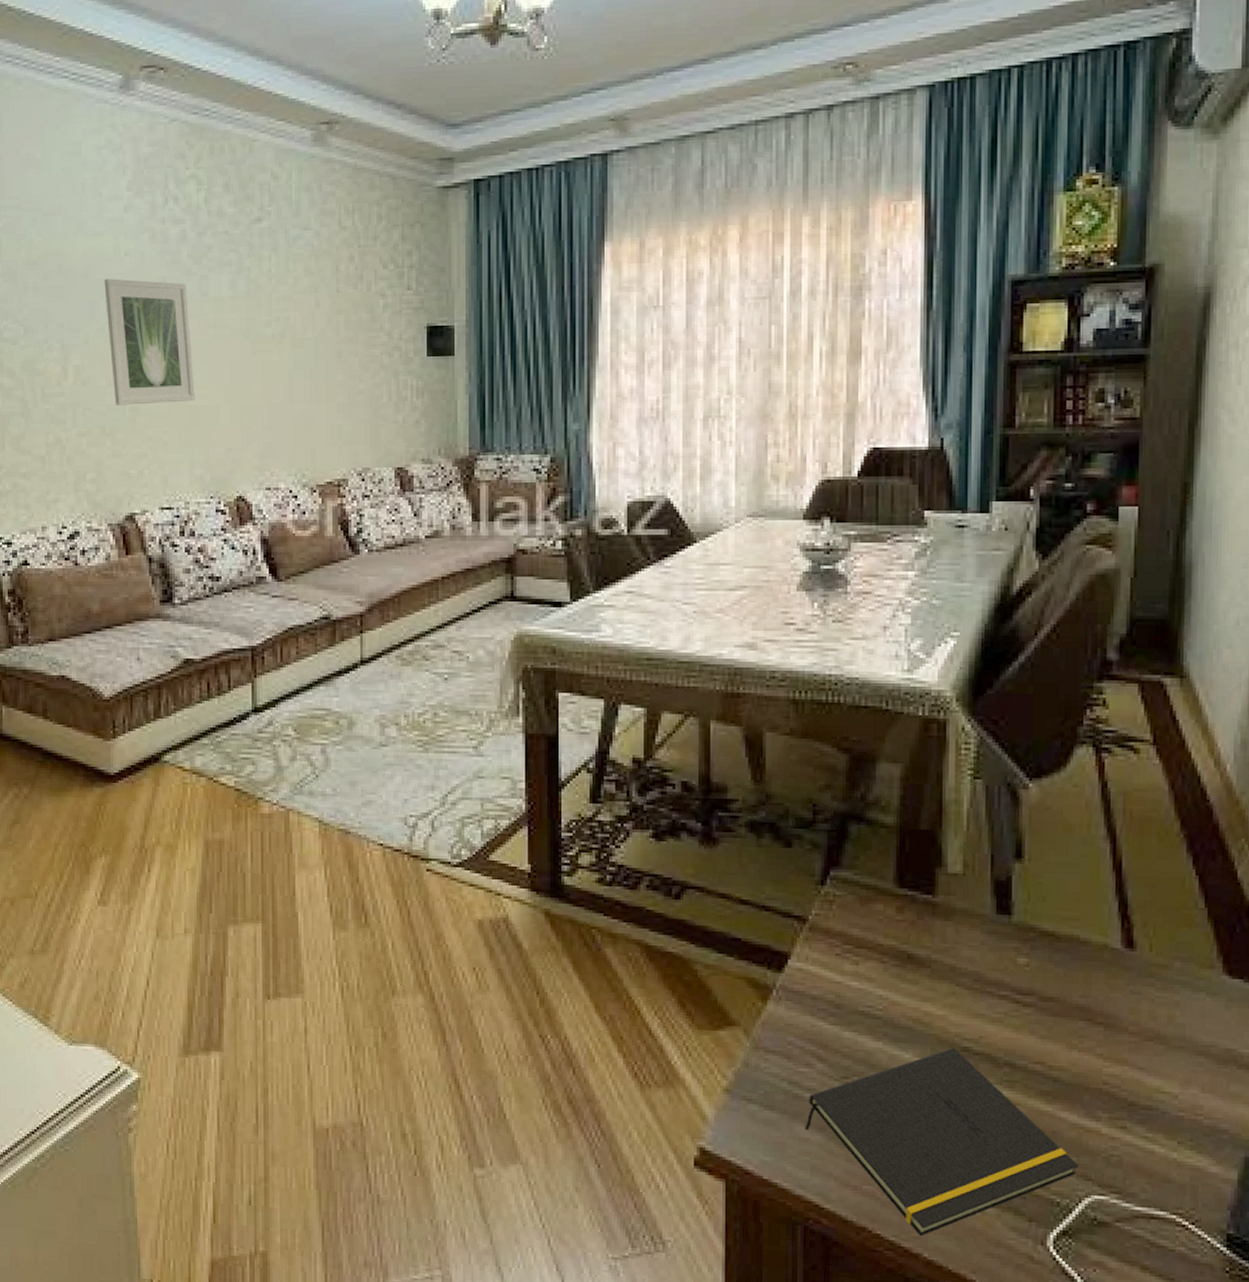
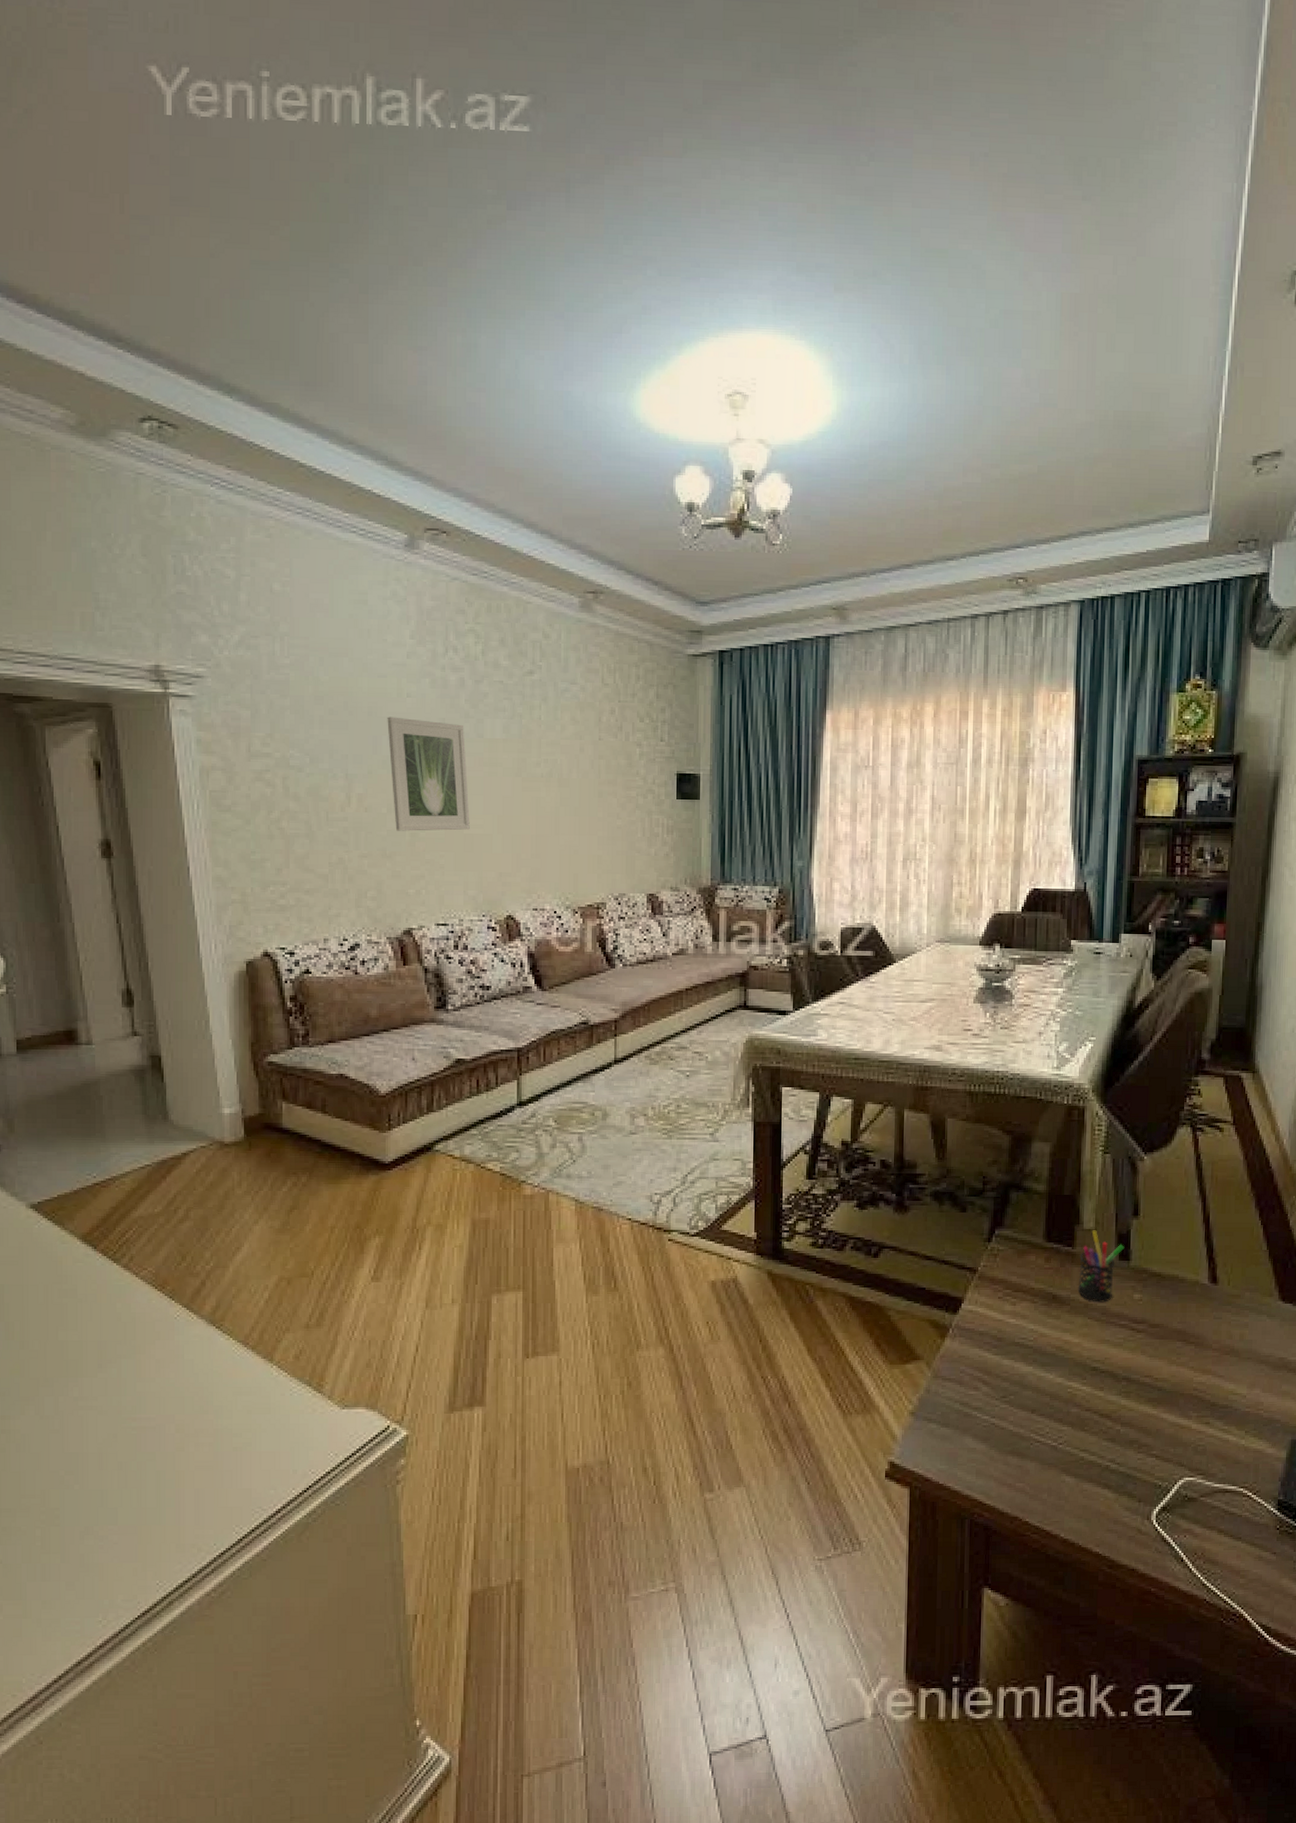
notepad: present [804,1047,1079,1237] -> none [972,1368,1175,1521]
pen holder: none [941,875,1004,967] -> present [1077,1230,1125,1302]

